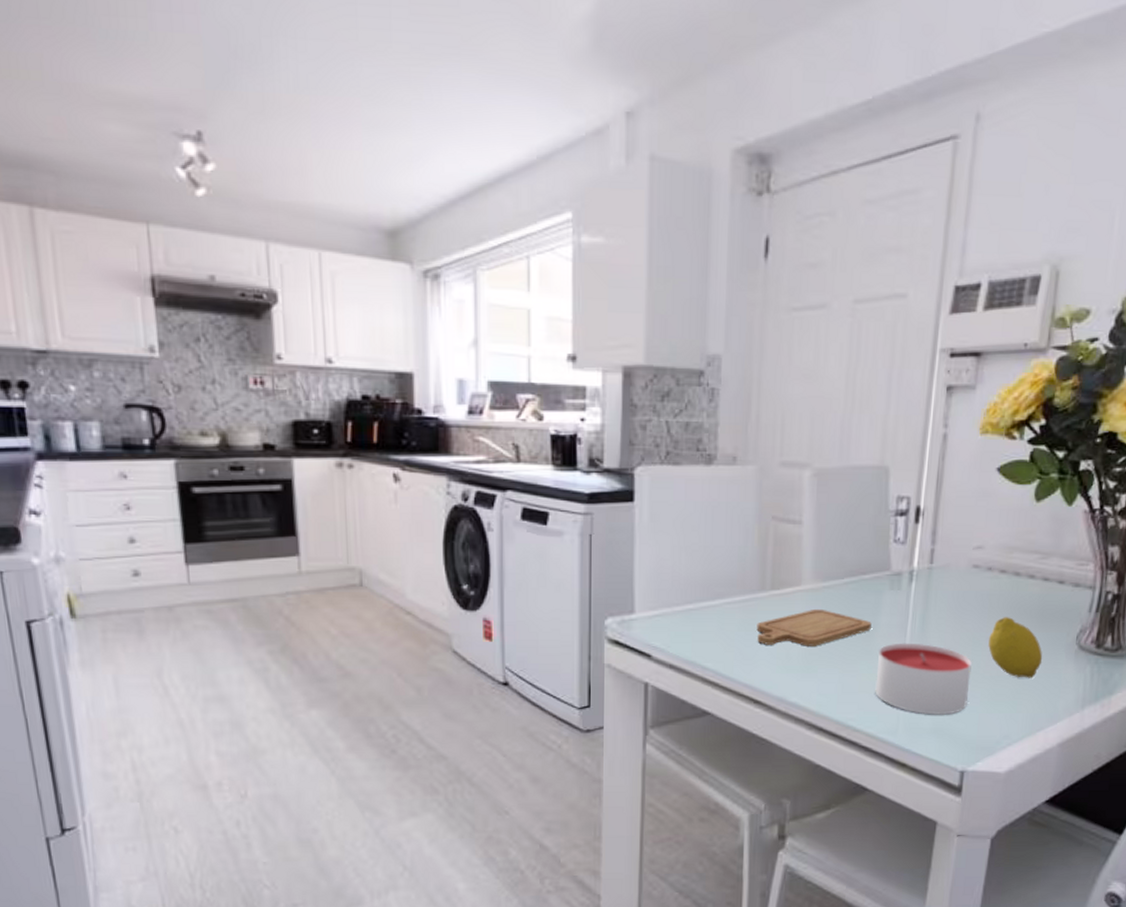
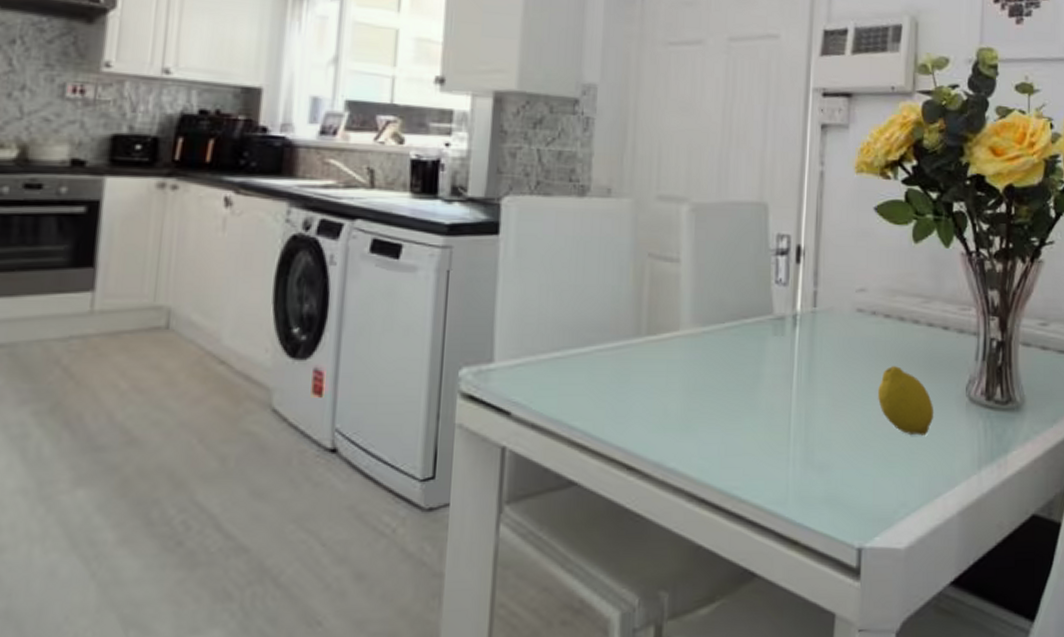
chopping board: present [756,608,872,646] -> none [631,356,755,401]
candle: present [875,643,972,715] -> none [761,396,862,481]

